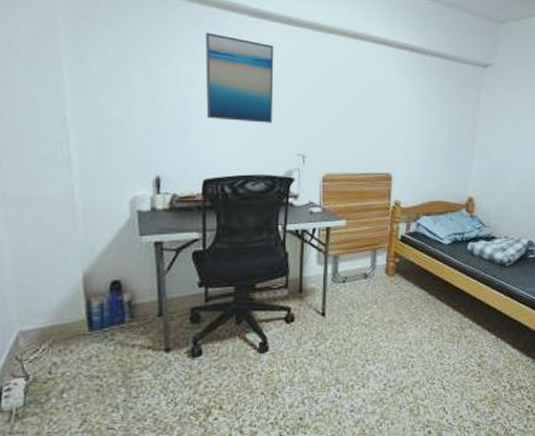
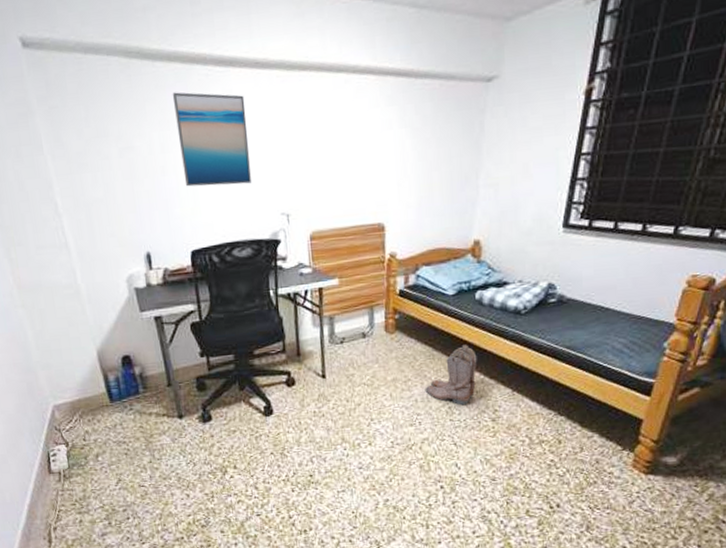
boots: none [419,291,467,350] -> present [425,345,477,406]

